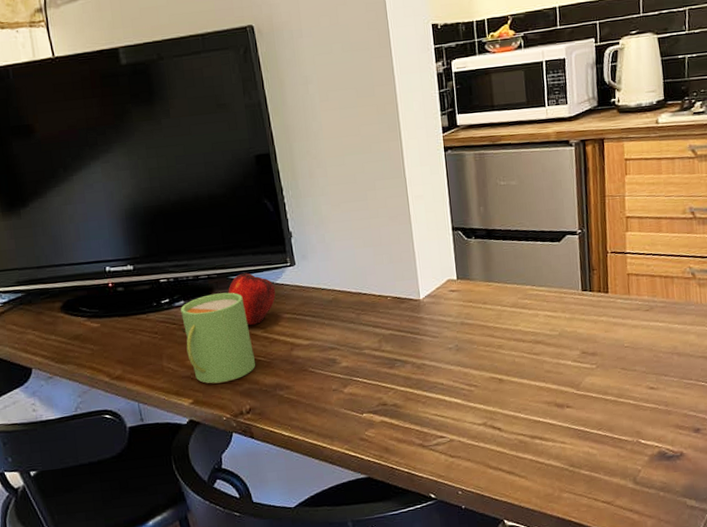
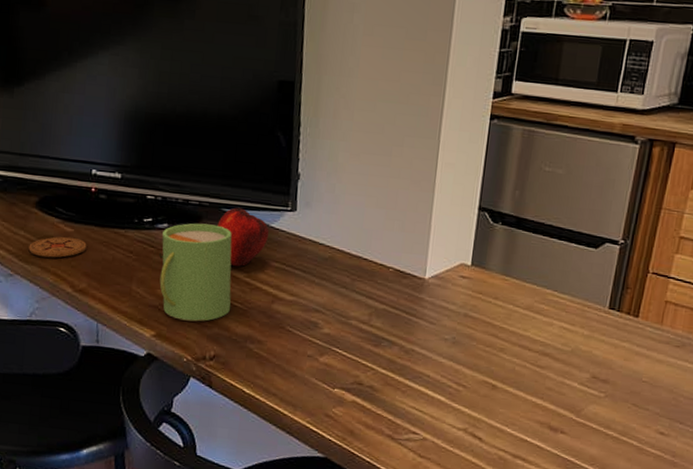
coaster: none [62,331,115,355] -> present [28,236,87,258]

